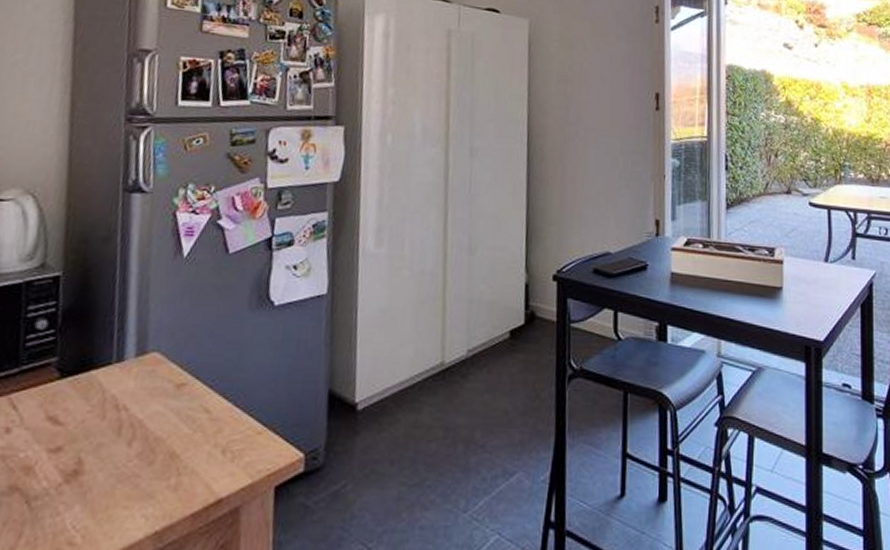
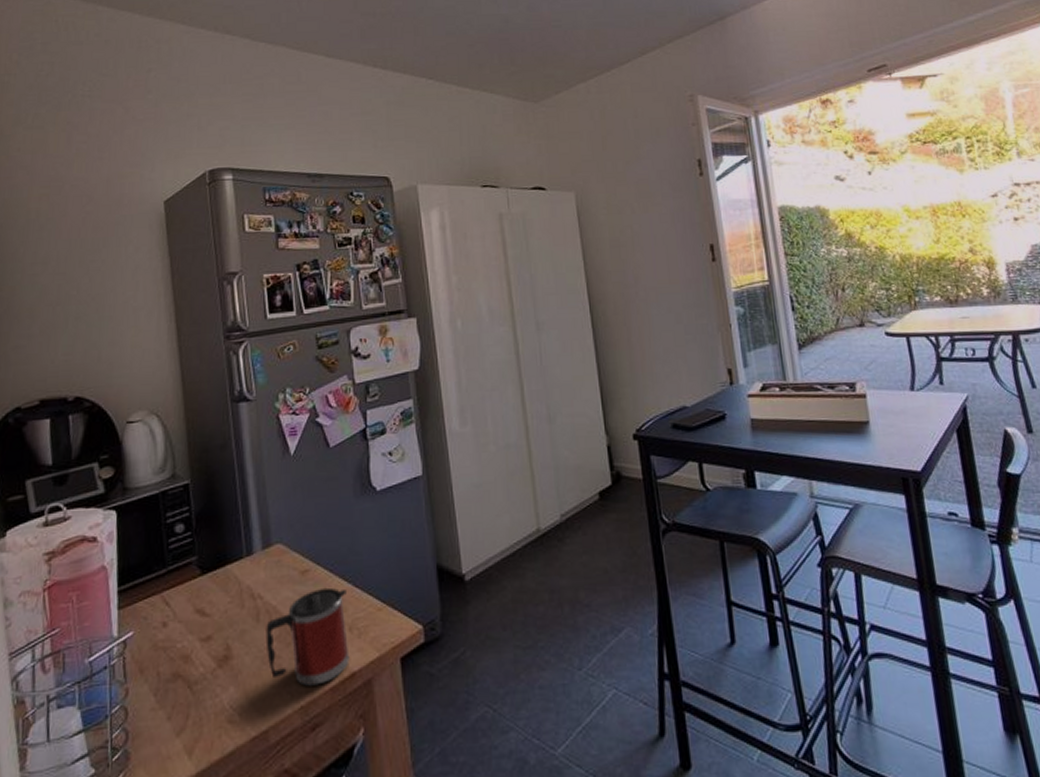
mug: none [124,404,225,510] -> present [265,587,350,686]

